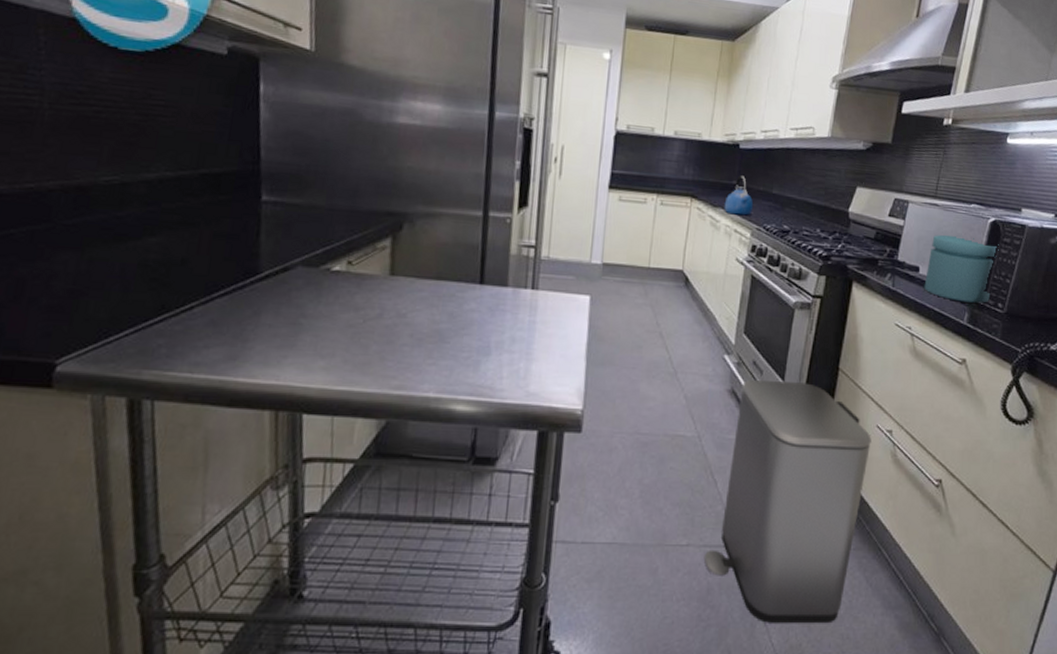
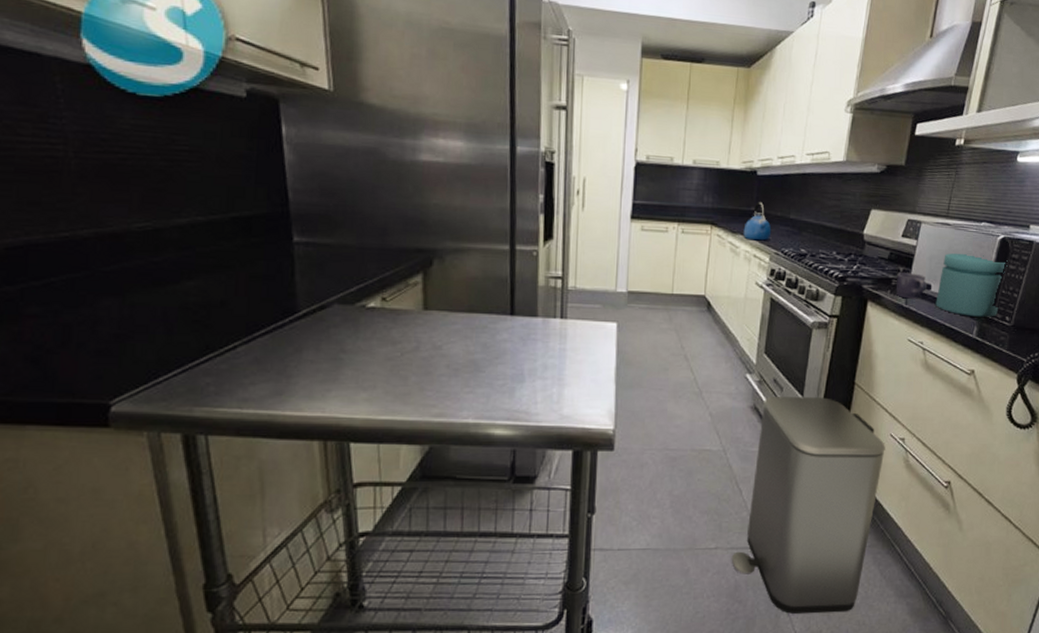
mug: none [882,253,915,282] -> present [895,273,927,299]

